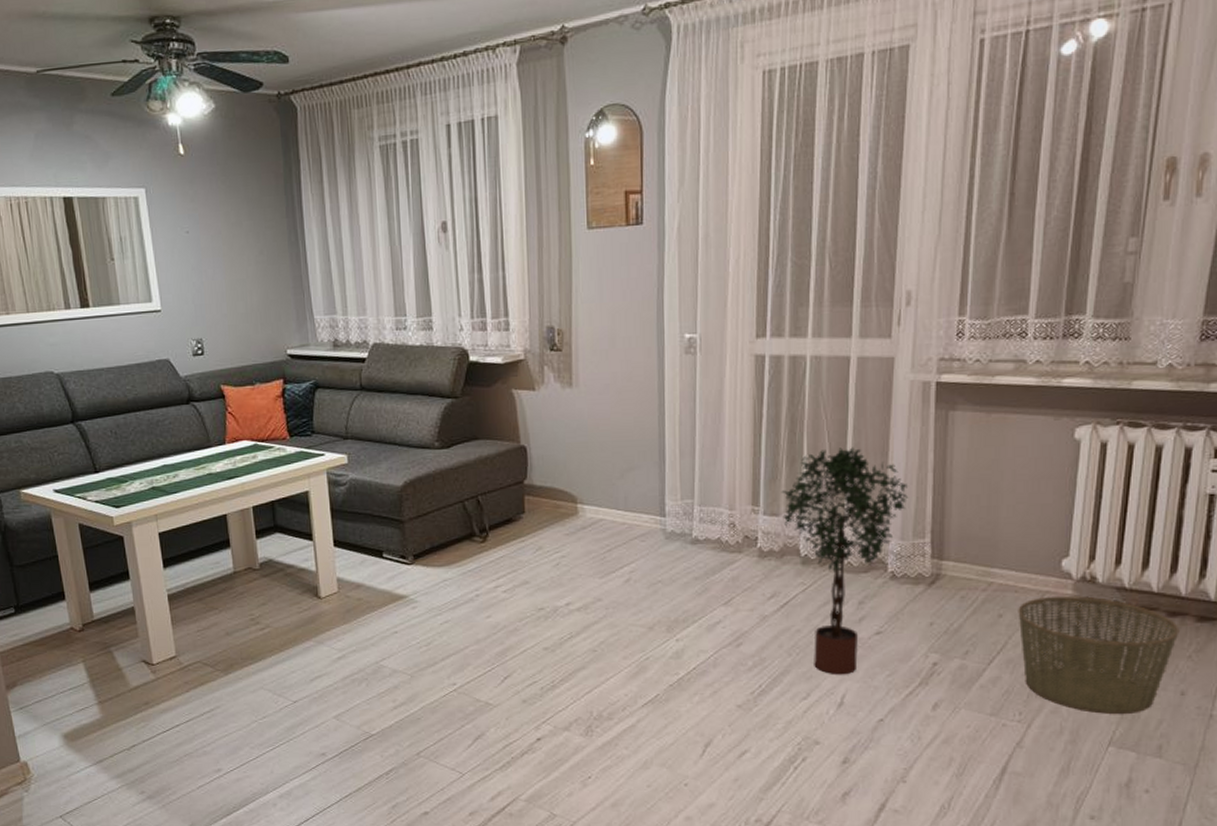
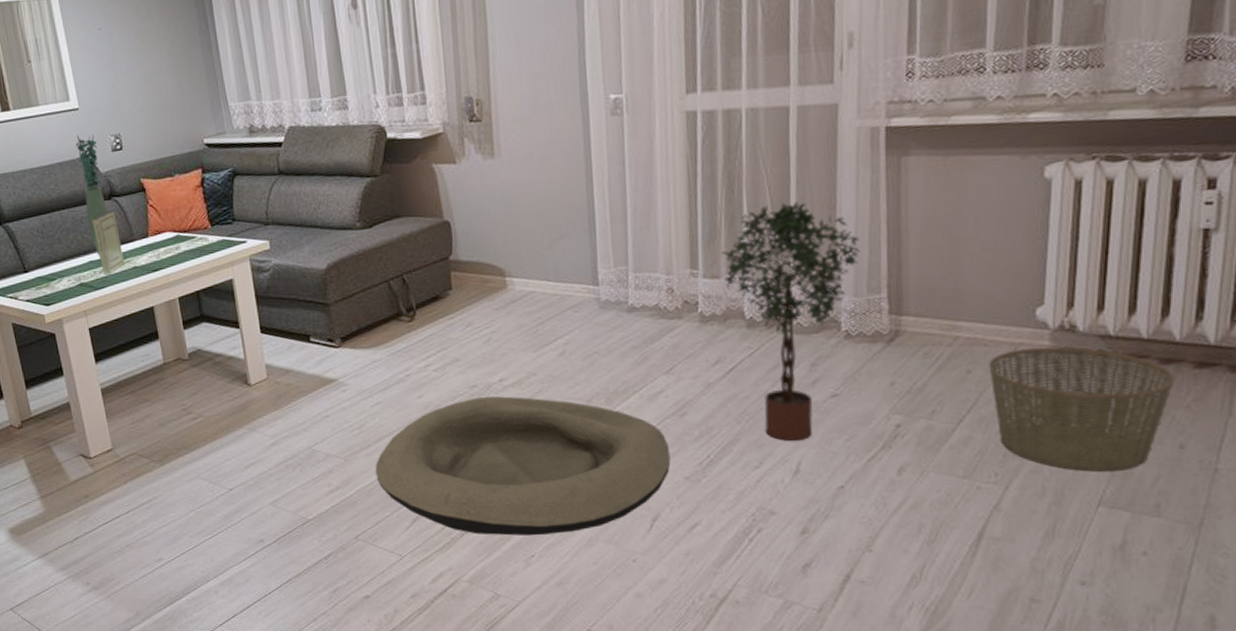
vase: none [156,337,185,463] -> present [76,134,108,258]
book: none [169,417,200,480] -> present [92,212,125,275]
dog bed: none [440,619,725,758] -> present [375,396,671,536]

